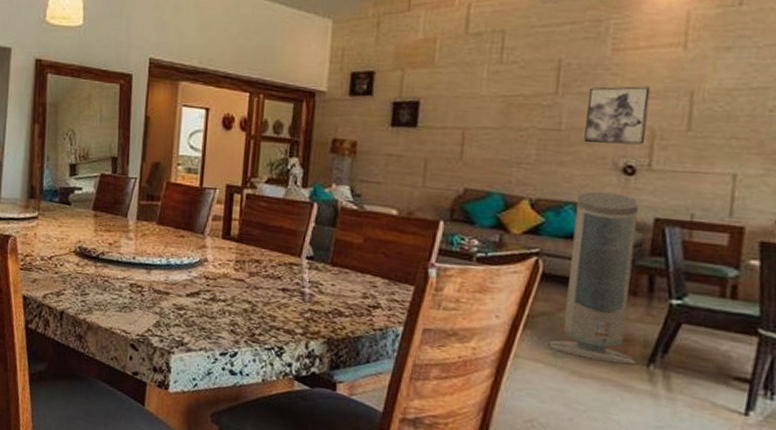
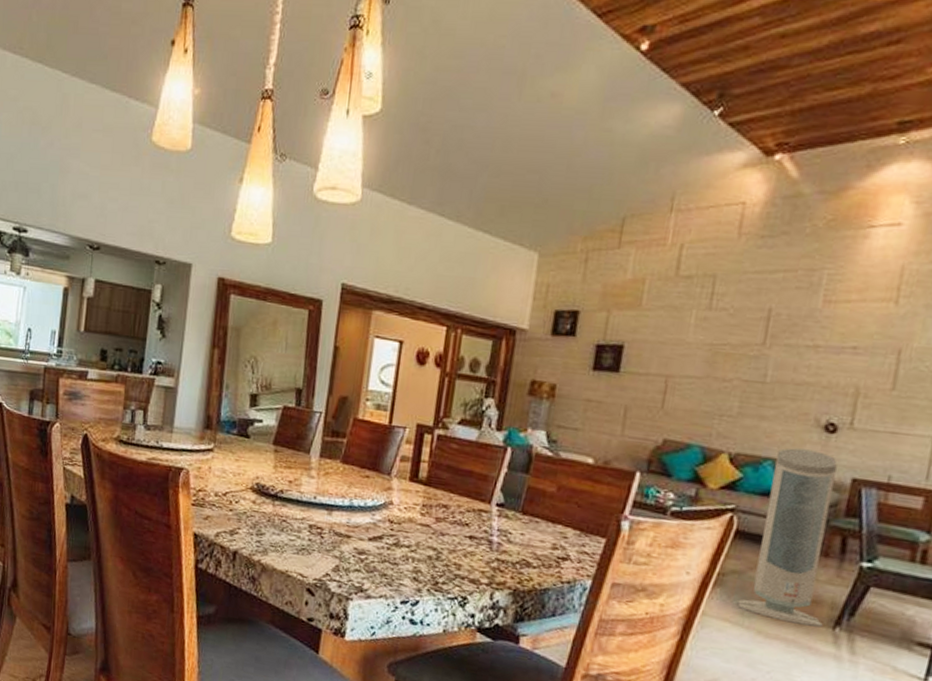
wall art: present [584,86,651,145] -> none [788,340,859,402]

